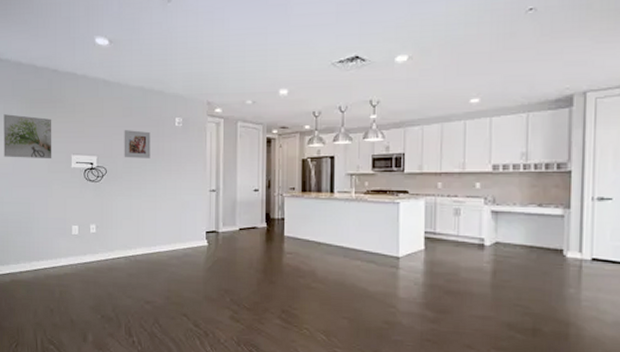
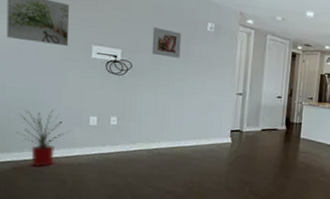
house plant: none [13,221,56,279] -> present [16,109,70,168]

